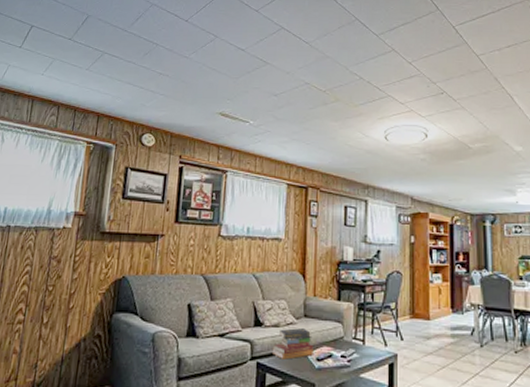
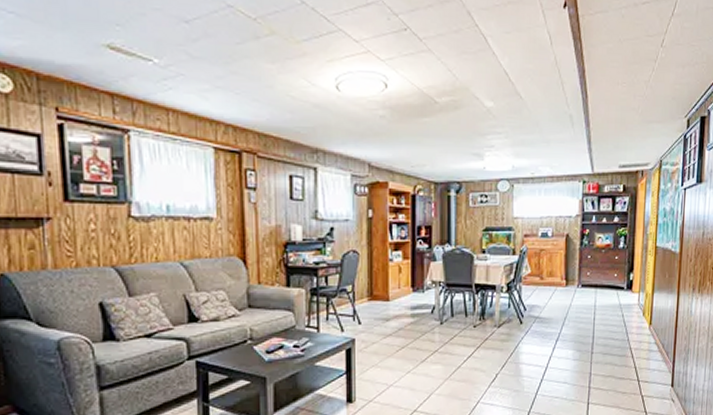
books: present [271,328,313,360] -> none [212,320,262,356]

